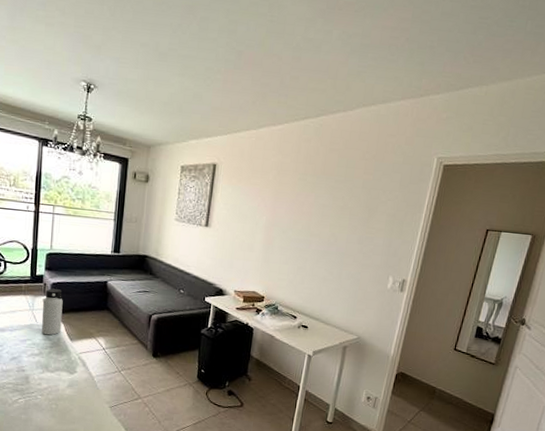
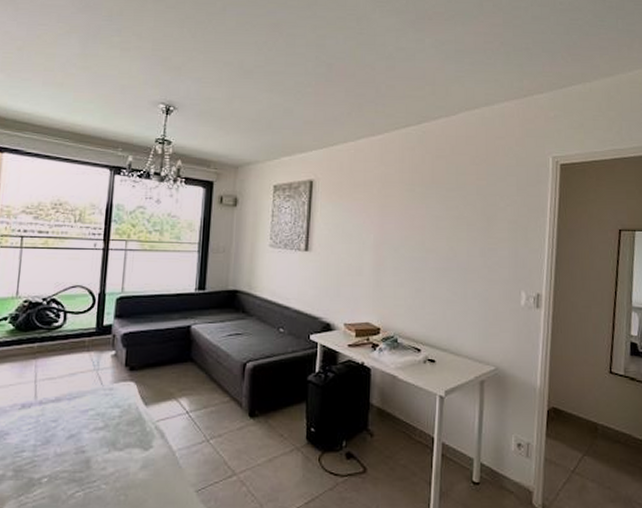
water bottle: present [42,288,63,336] -> none [108,341,137,401]

